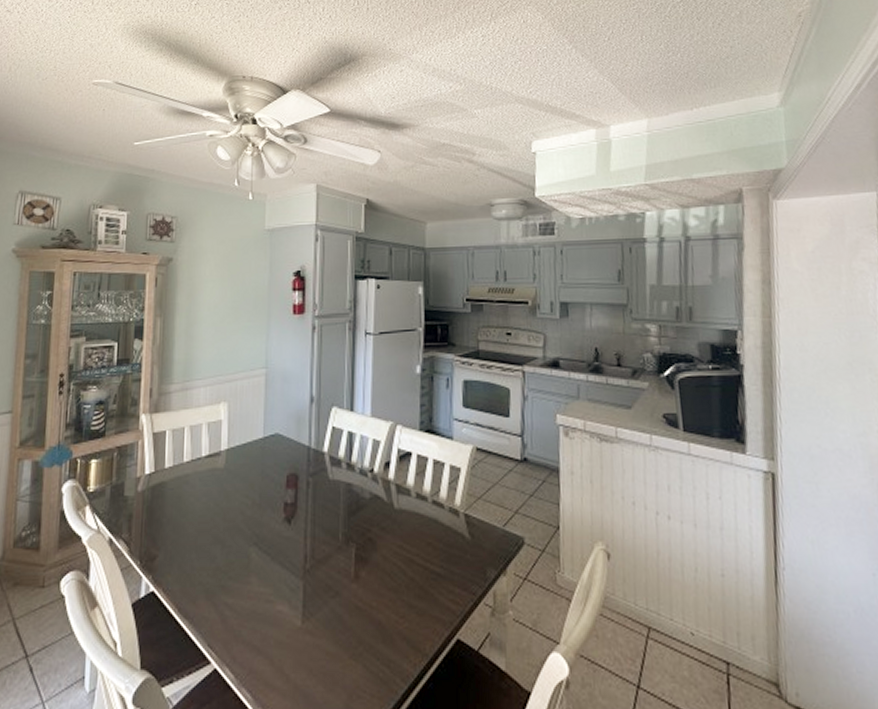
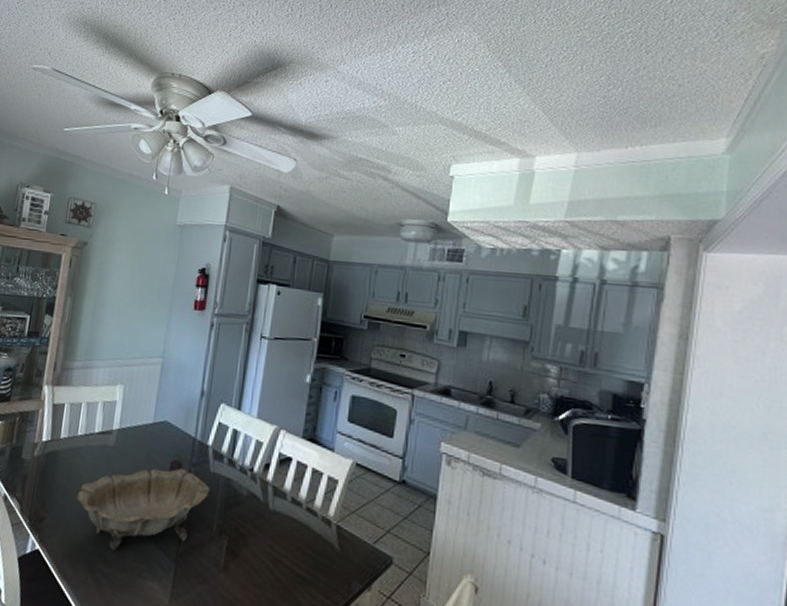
decorative bowl: none [190,480,331,578] -> present [76,468,210,550]

